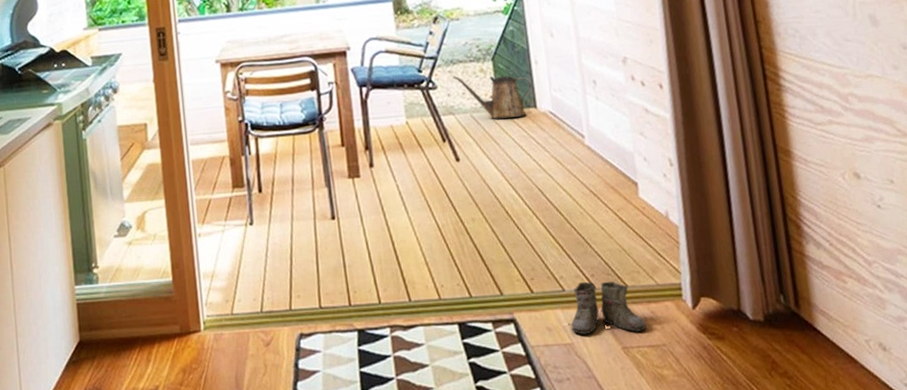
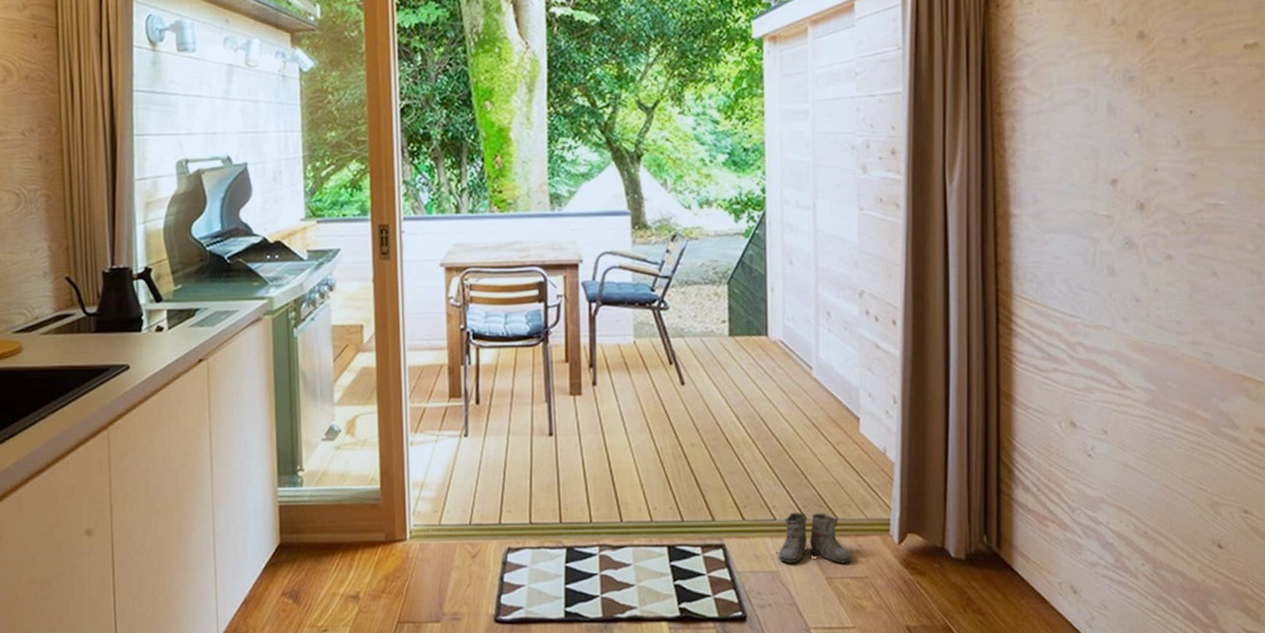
watering can: present [452,76,533,119] -> none [685,297,766,345]

